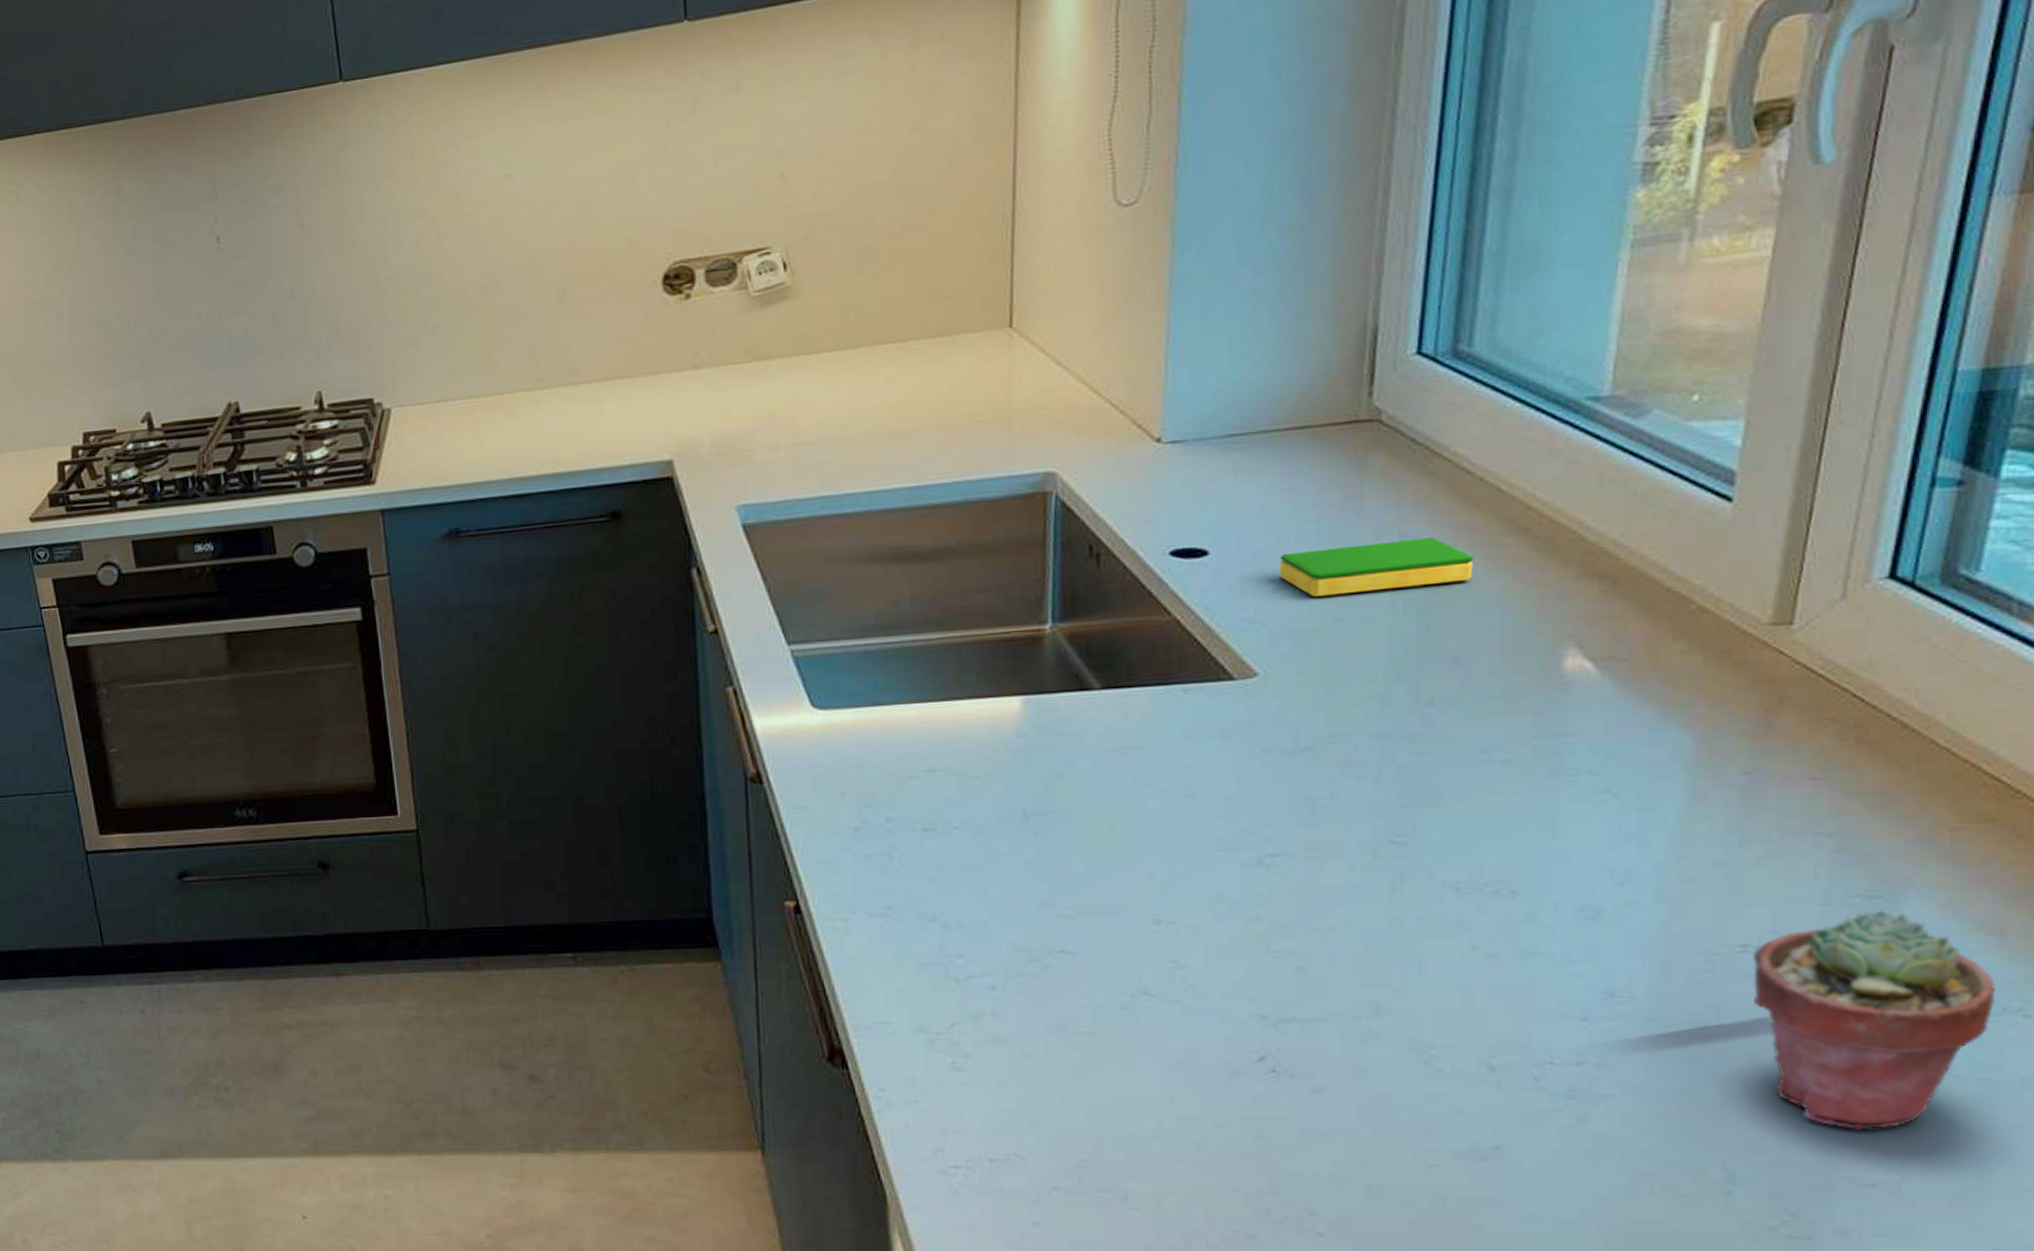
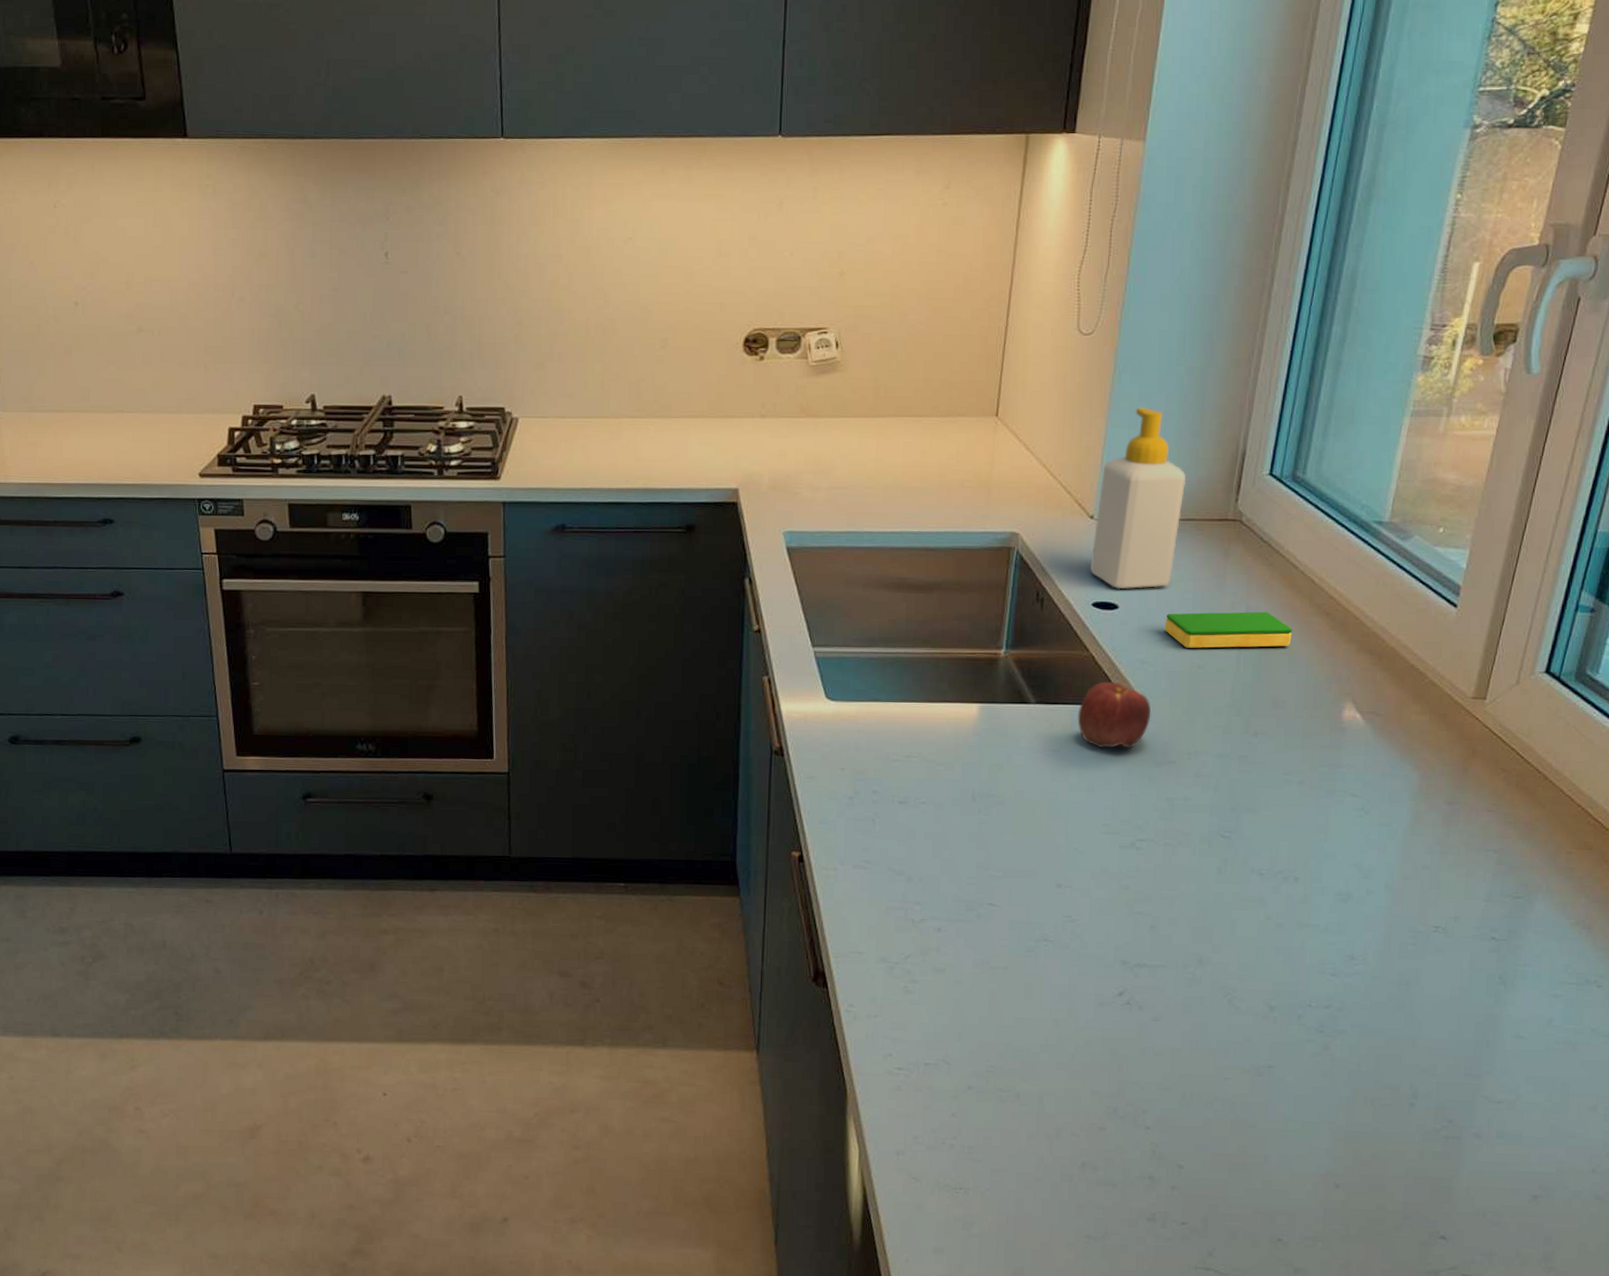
soap bottle: none [1162,288,1291,530] -> present [1090,406,1186,589]
apple: none [1163,650,1271,739] -> present [1077,681,1151,749]
potted succulent: present [1752,911,1996,1131] -> none [1438,907,1583,1063]

